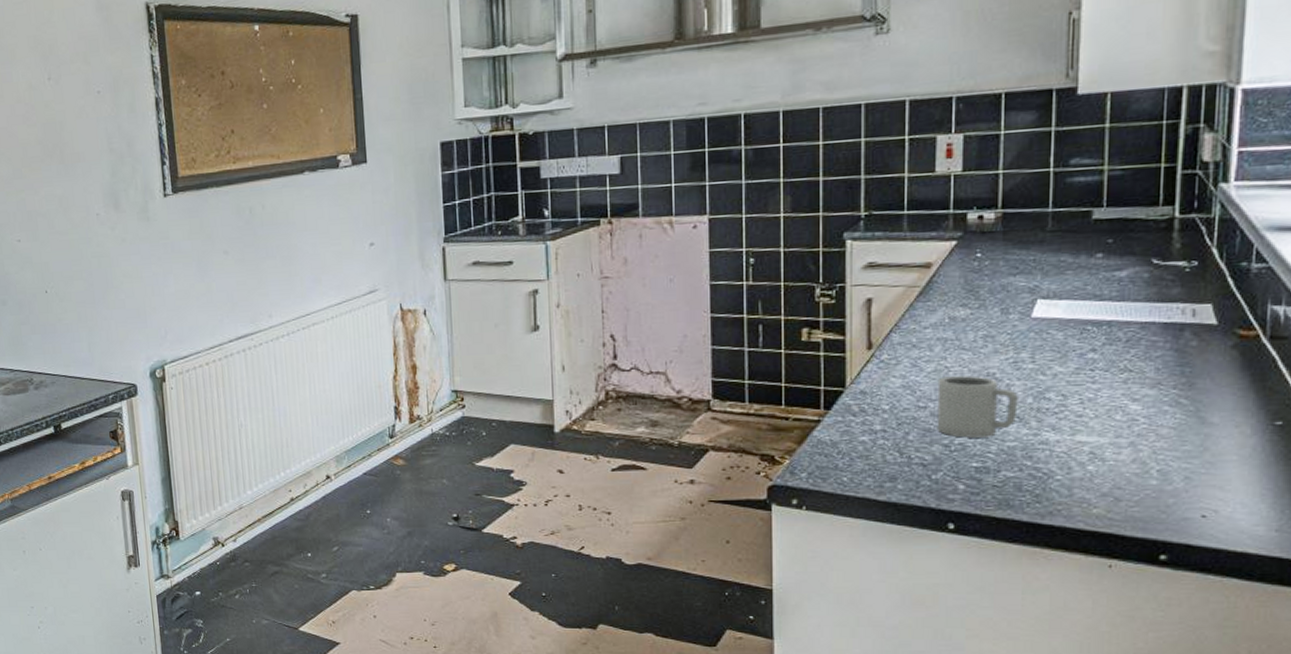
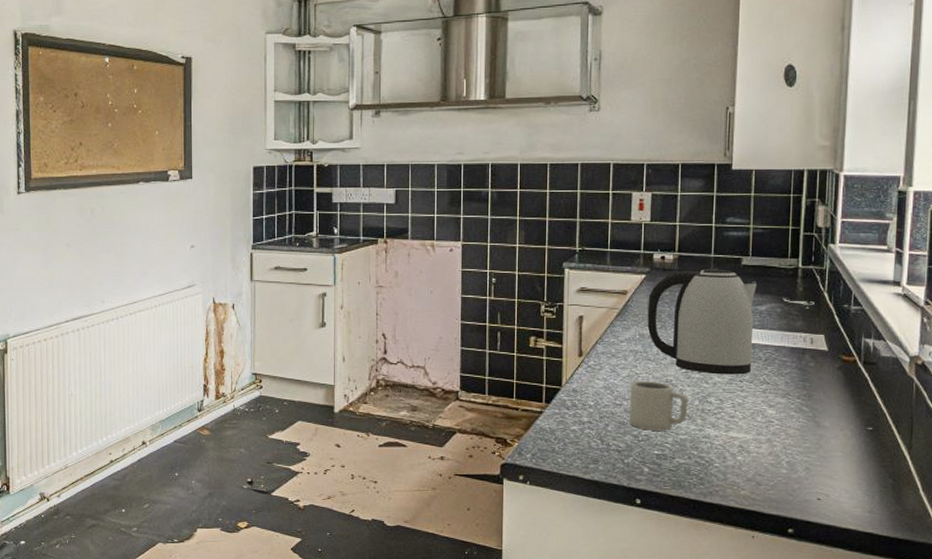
kettle: none [960,225,1114,363] -> present [647,268,757,375]

